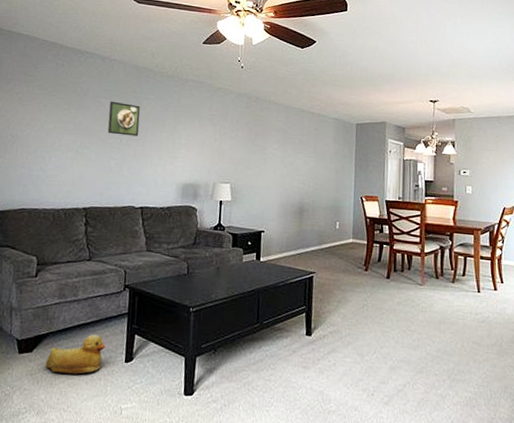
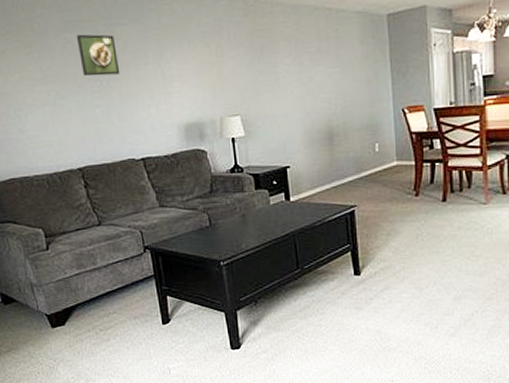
rubber duck: present [45,334,106,374] -> none [81,300,139,342]

